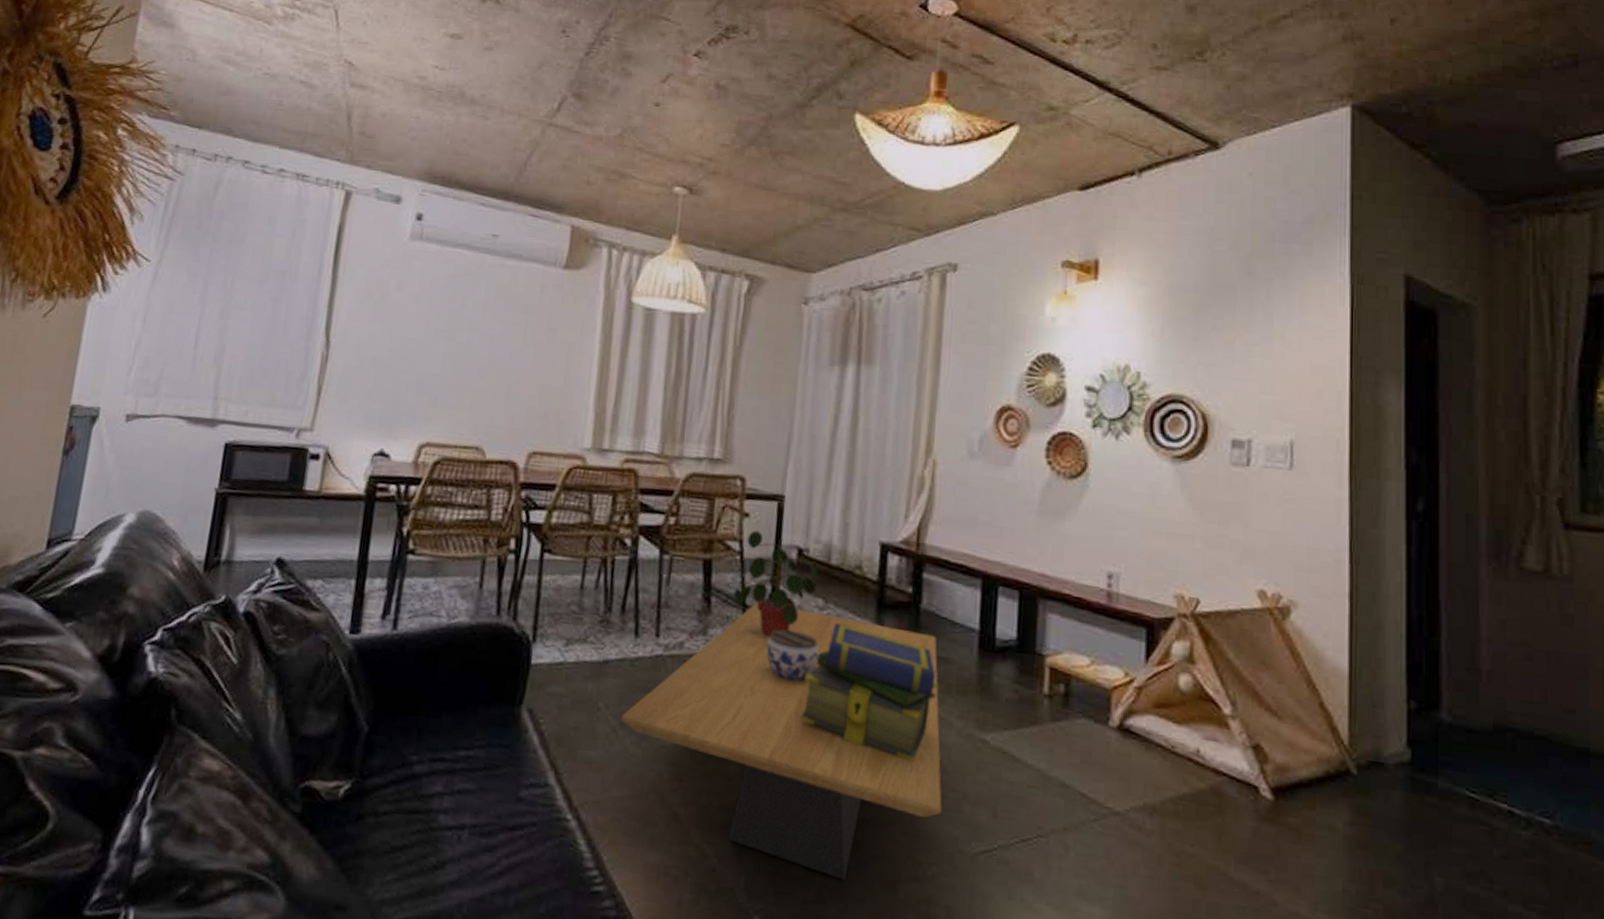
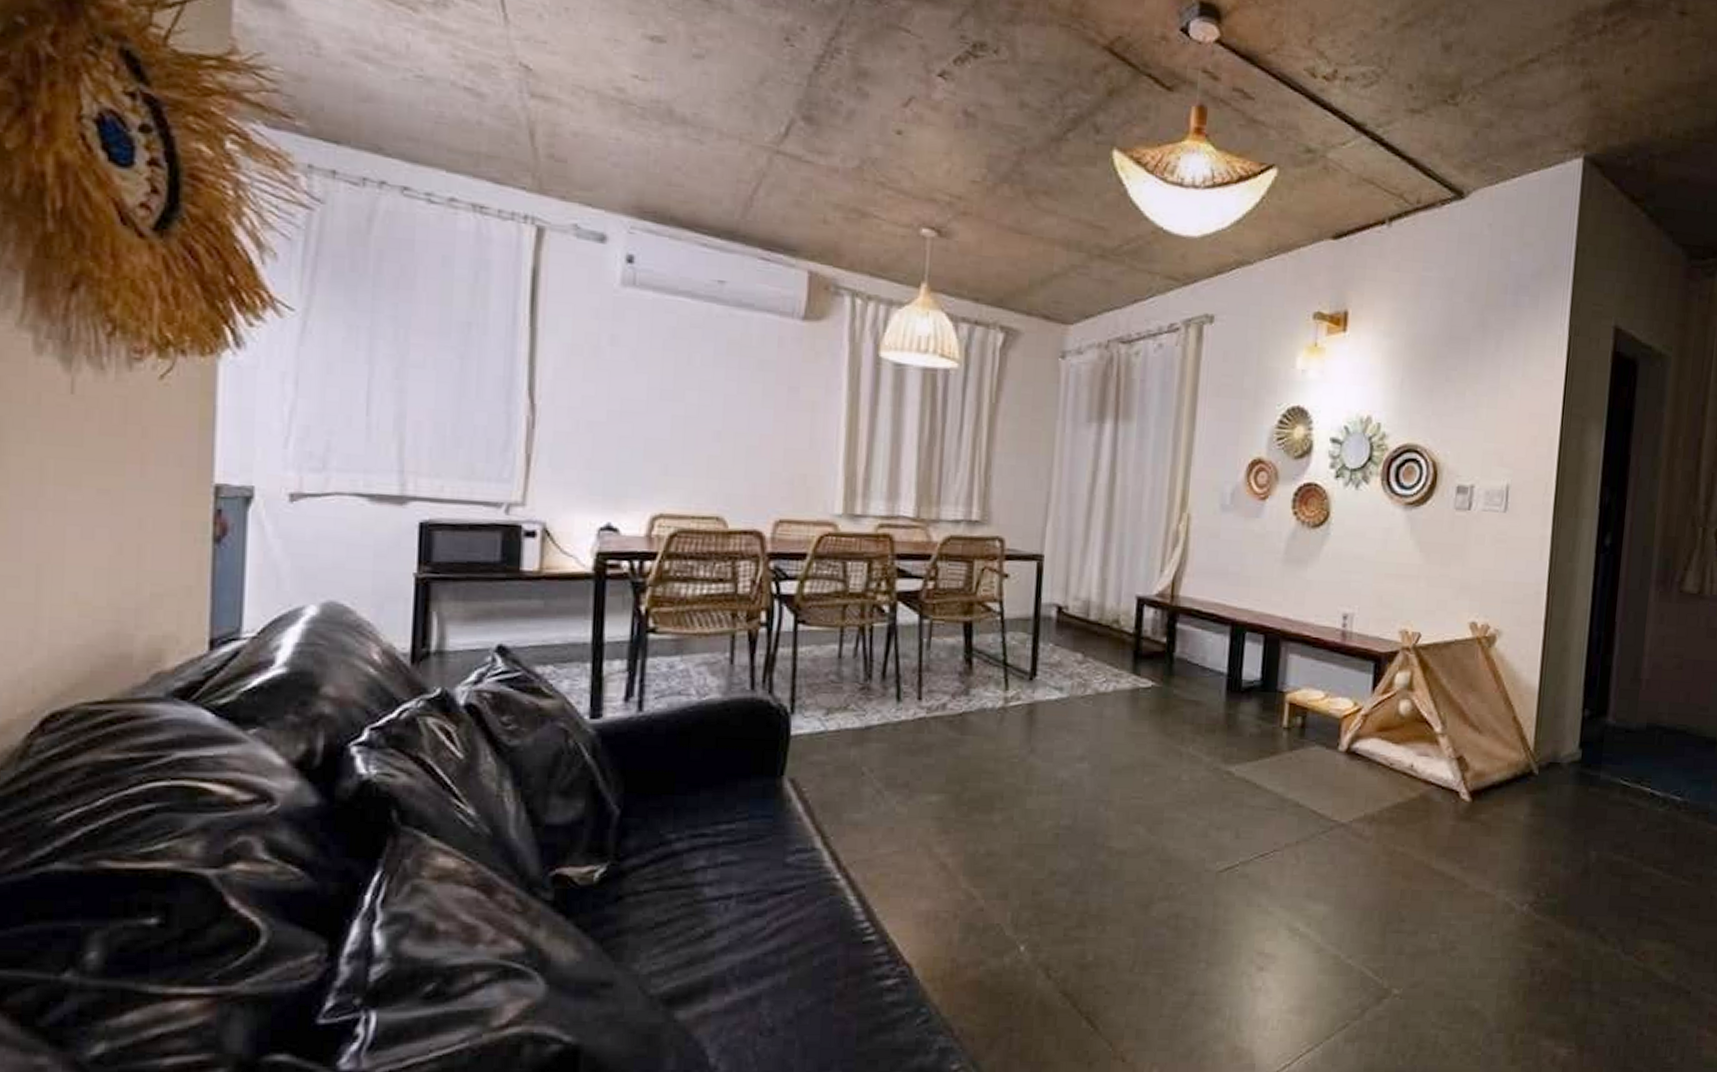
coffee table: present [620,602,942,881] -> none [885,660,1191,906]
potted plant: present [734,530,819,638] -> none [996,590,1078,693]
jar: present [766,629,820,682] -> none [1027,684,1079,733]
stack of books: present [799,622,939,763] -> none [1060,674,1190,798]

